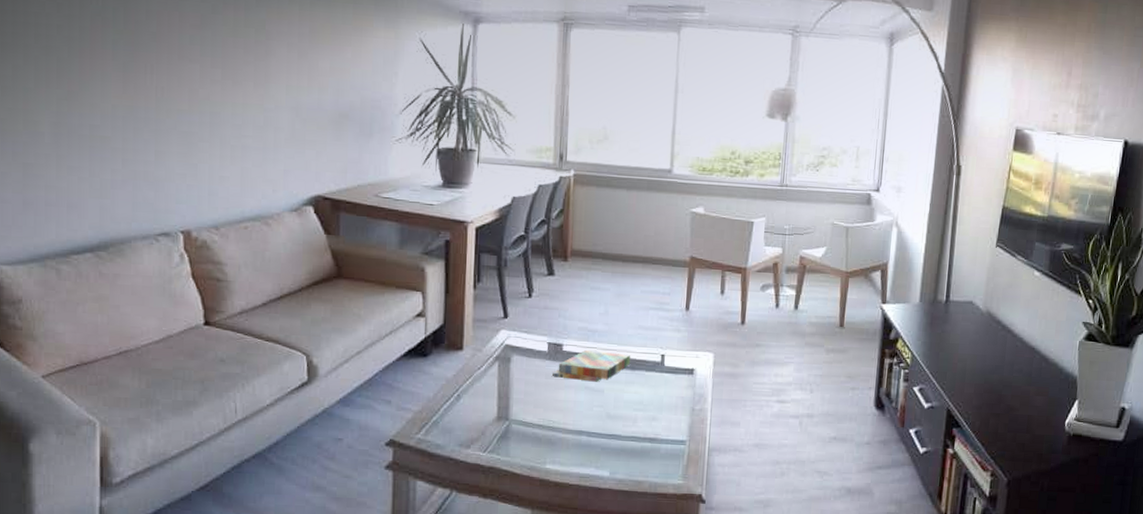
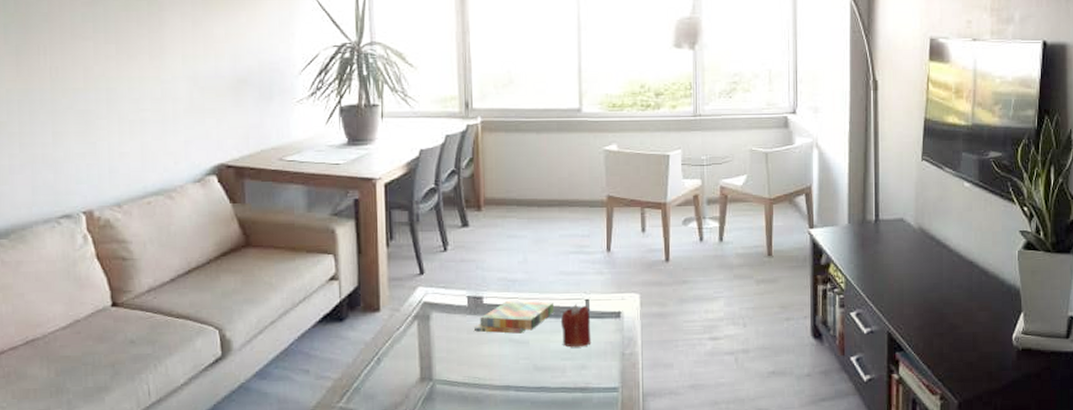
candle: none [635,358,665,400] -> present [560,304,591,348]

